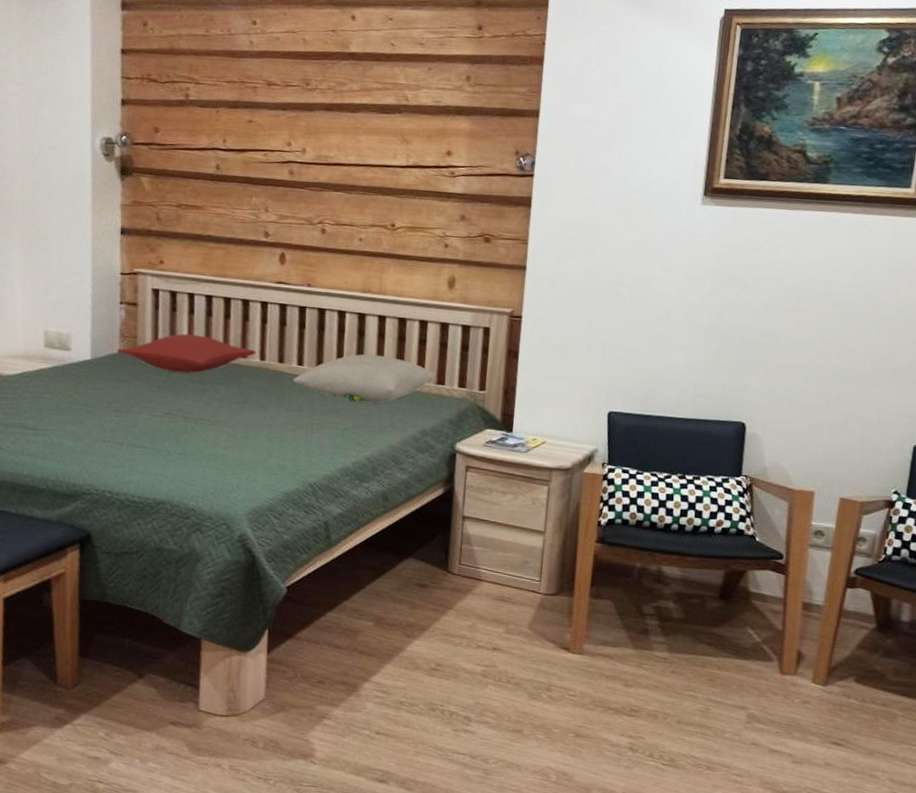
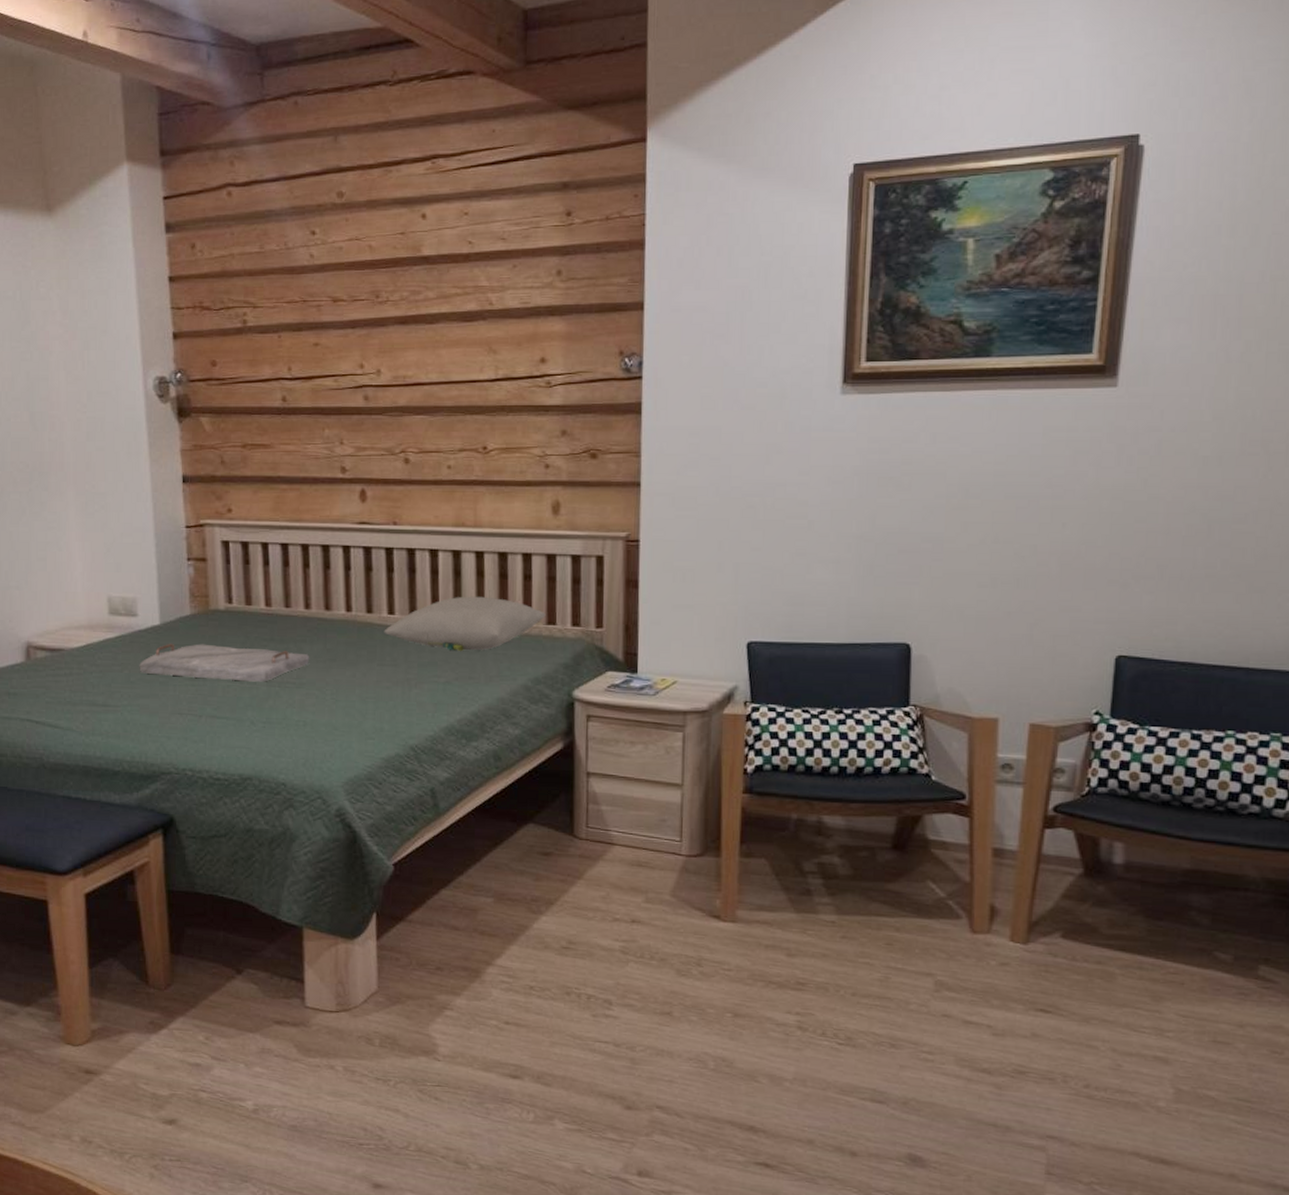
serving tray: none [69,376,225,418] -> present [139,643,310,682]
pillow: present [117,333,256,373] -> none [188,588,341,633]

